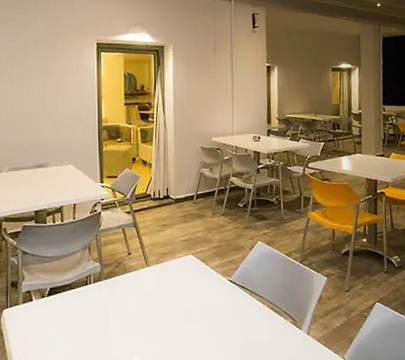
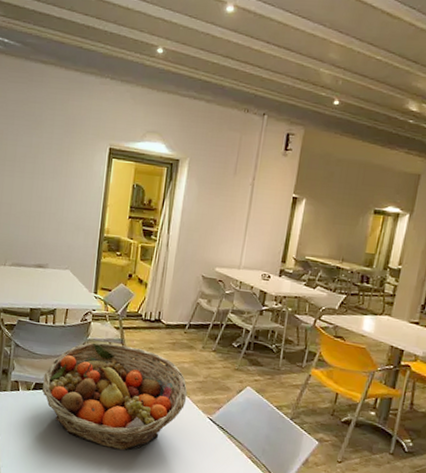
fruit basket: none [57,228,206,337] -> present [41,342,188,451]

